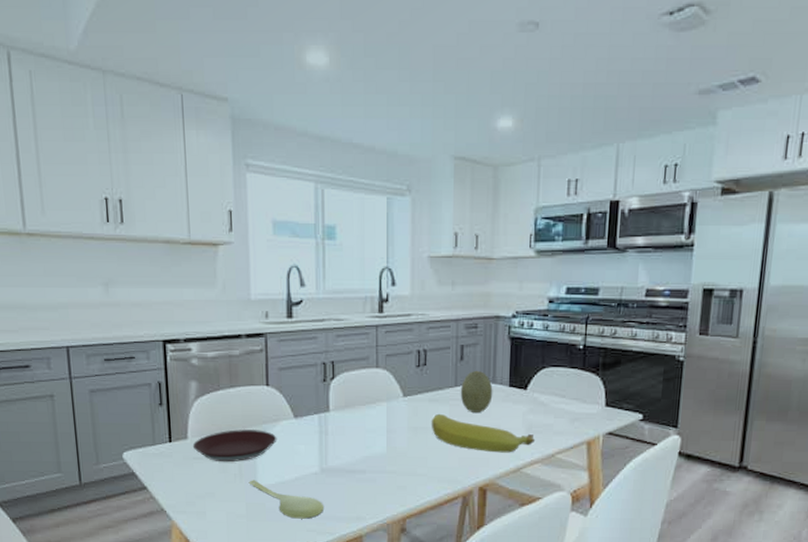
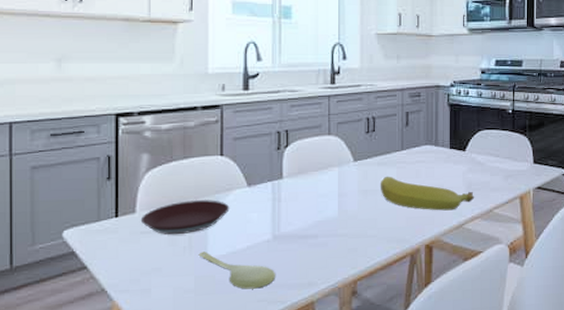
fruit: present [460,370,493,412] -> none [406,134,436,174]

